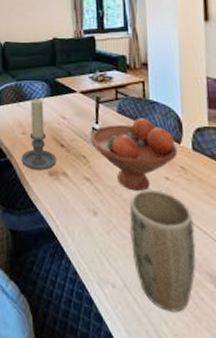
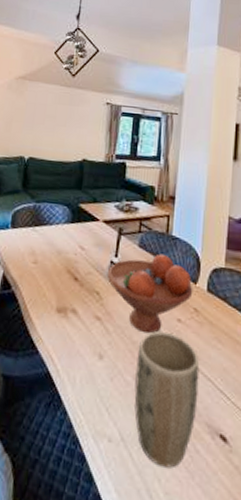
candle holder: present [21,99,57,171] -> none [27,224,68,307]

